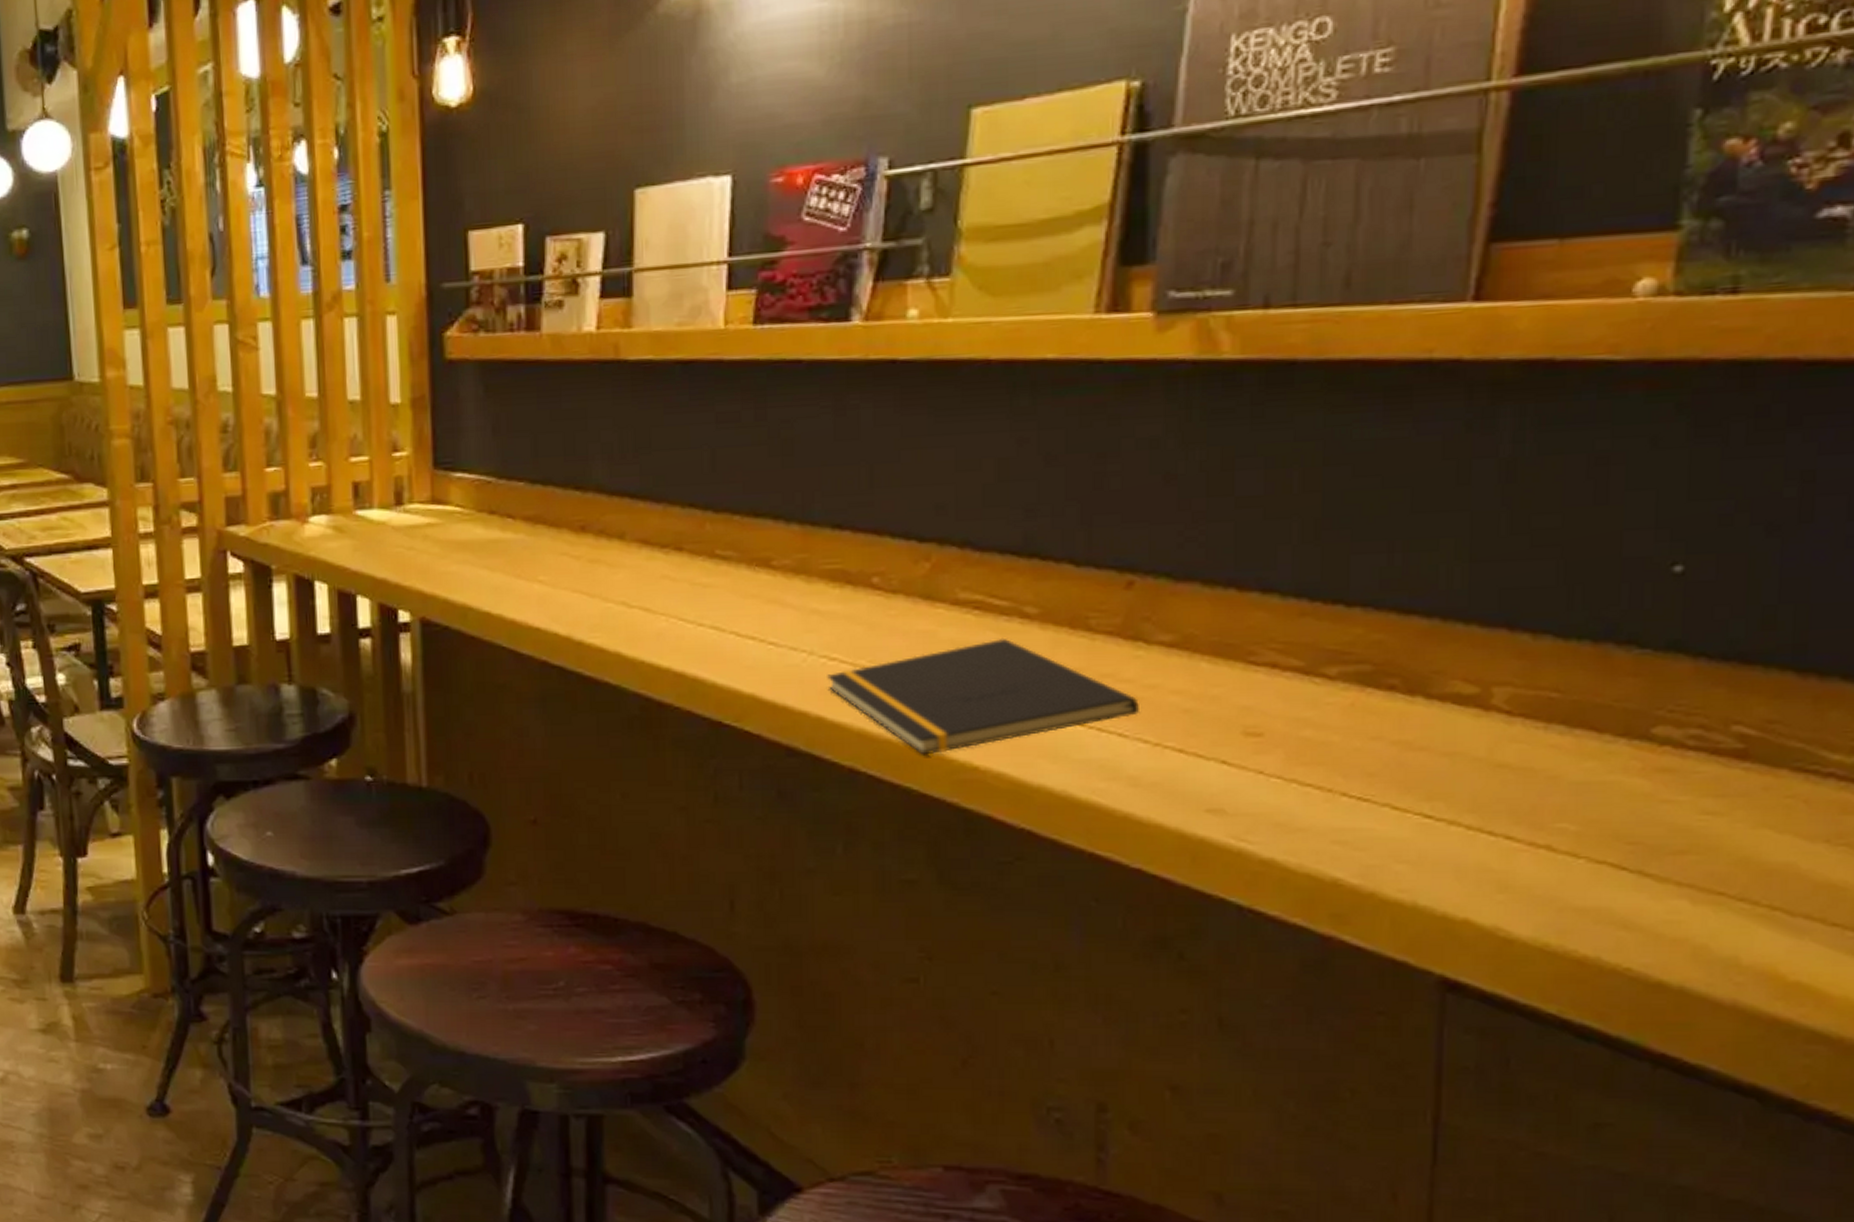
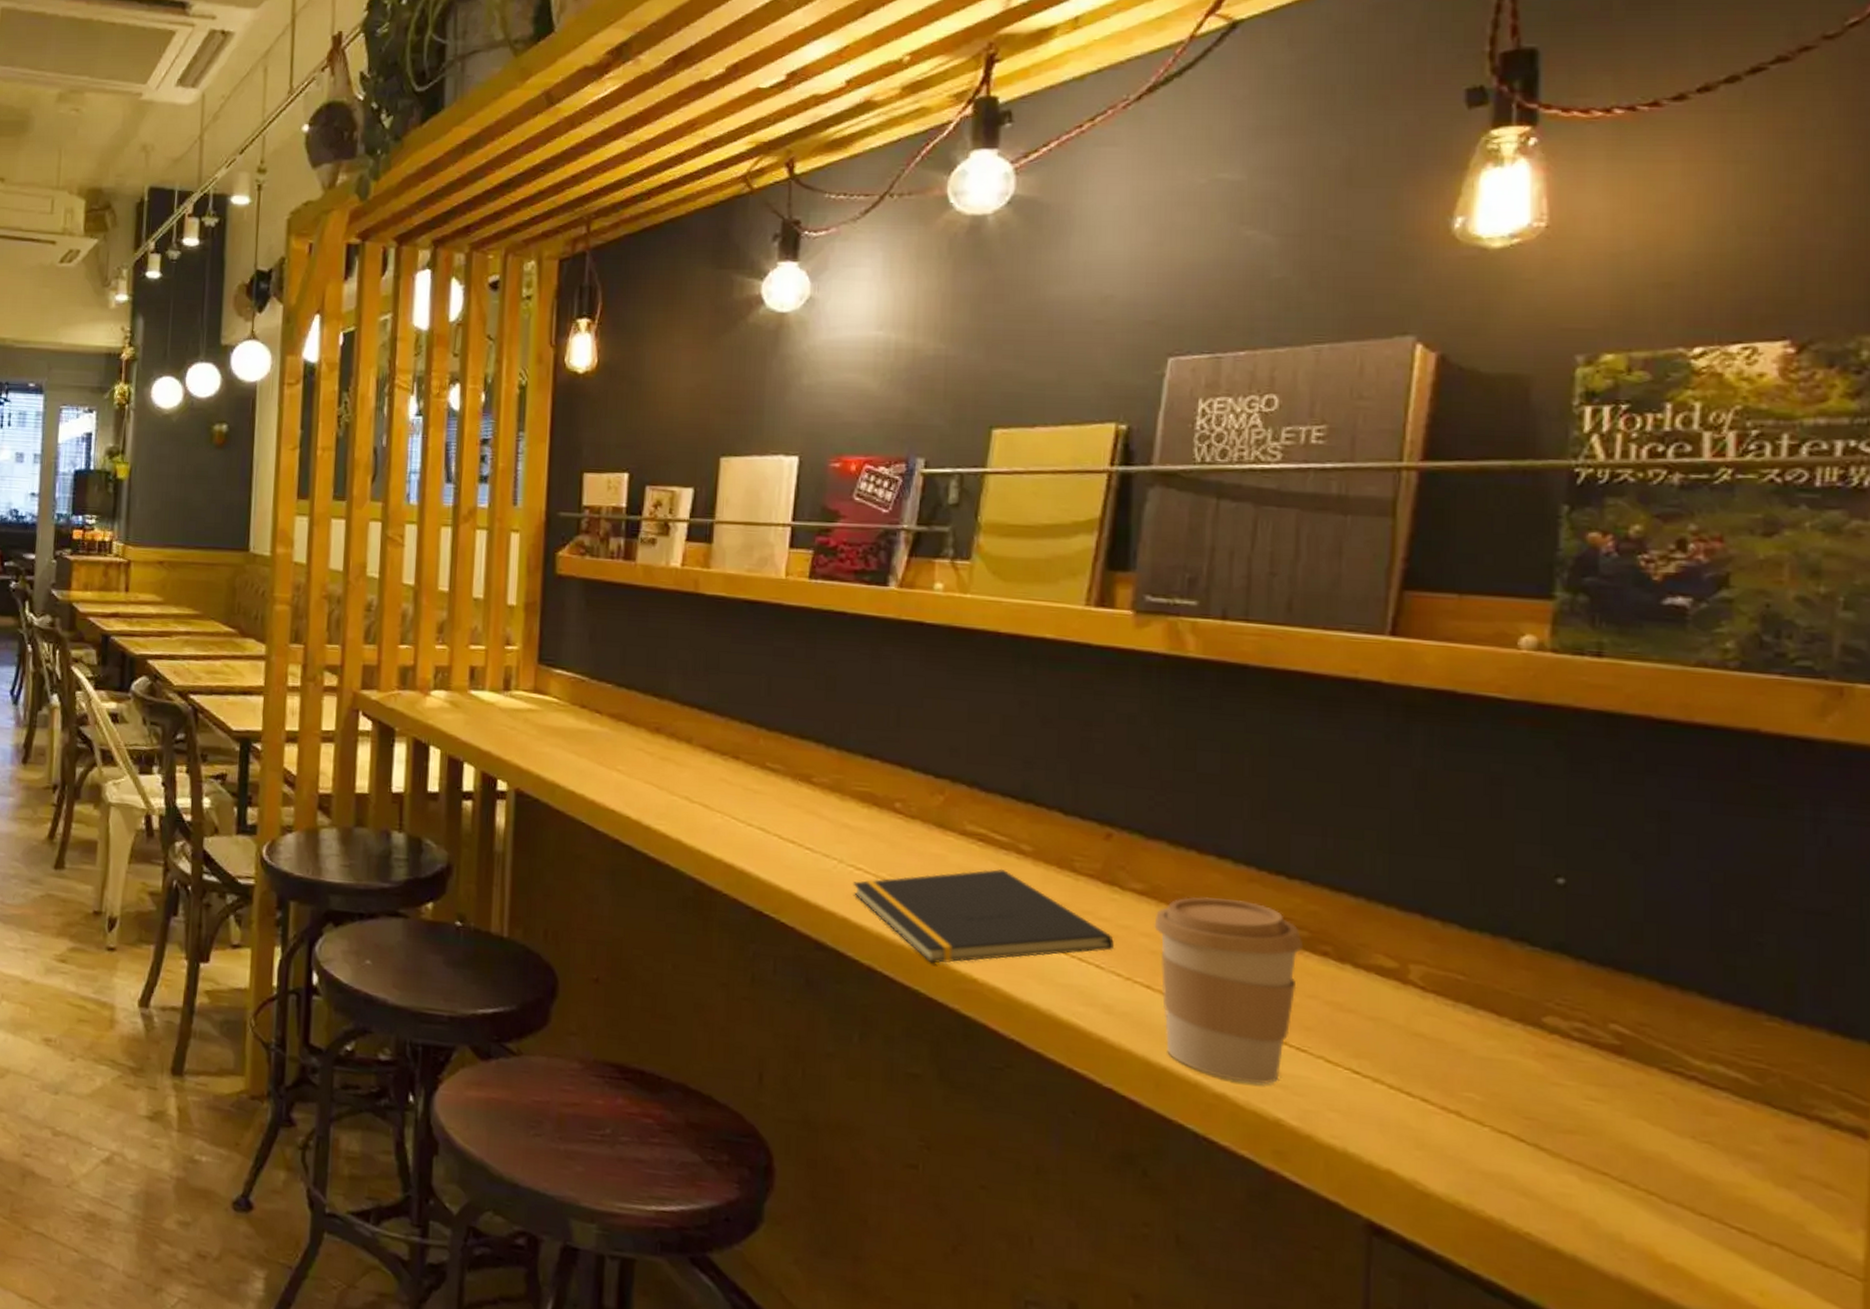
coffee cup: none [1186,639,1366,843] -> present [1154,897,1304,1085]

